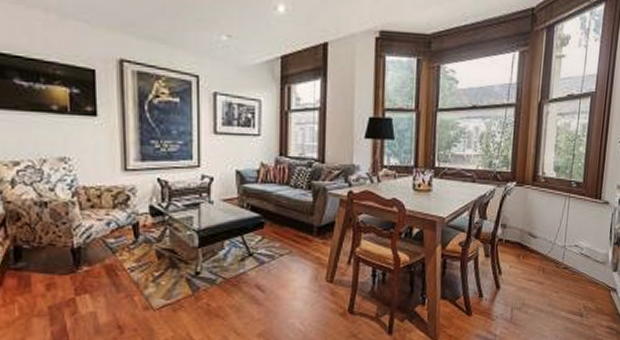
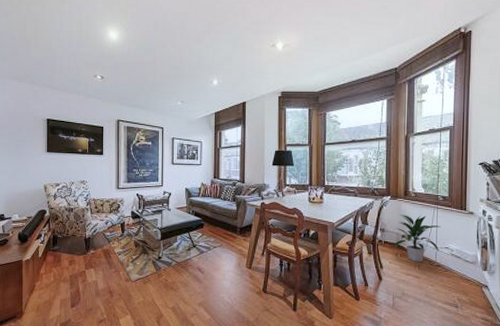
indoor plant: none [515,206,572,265] -> present [393,215,441,262]

